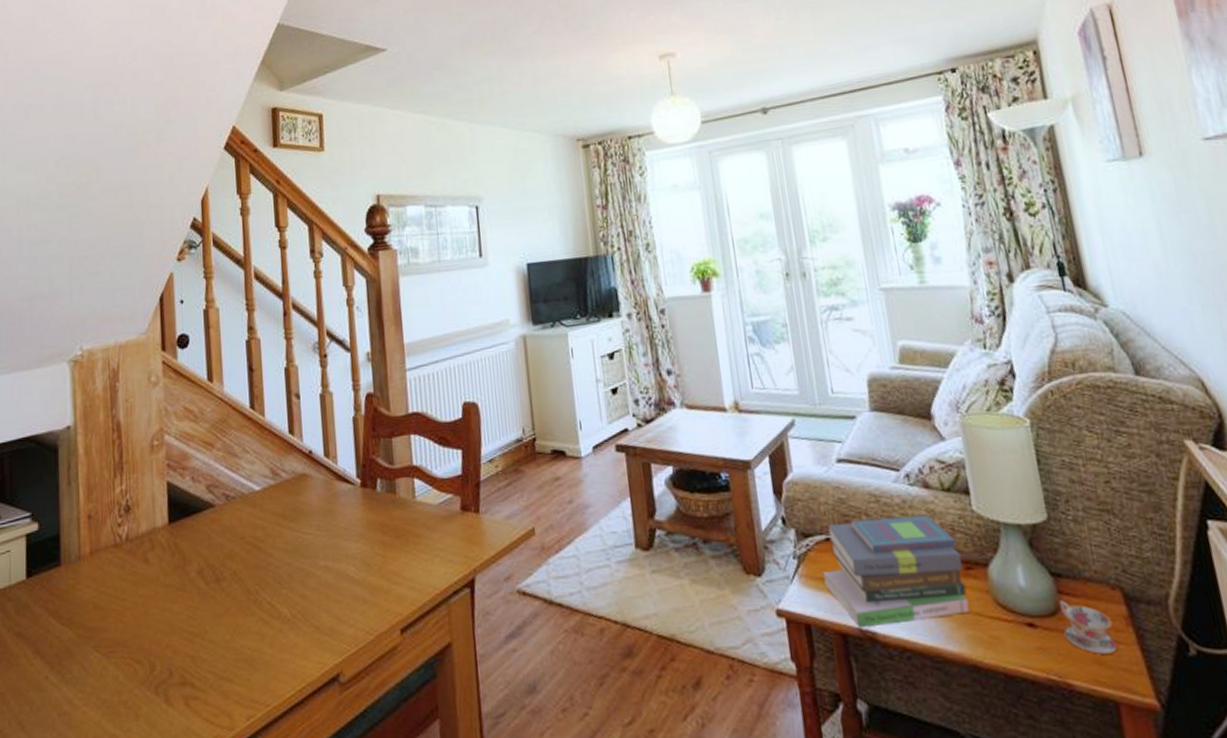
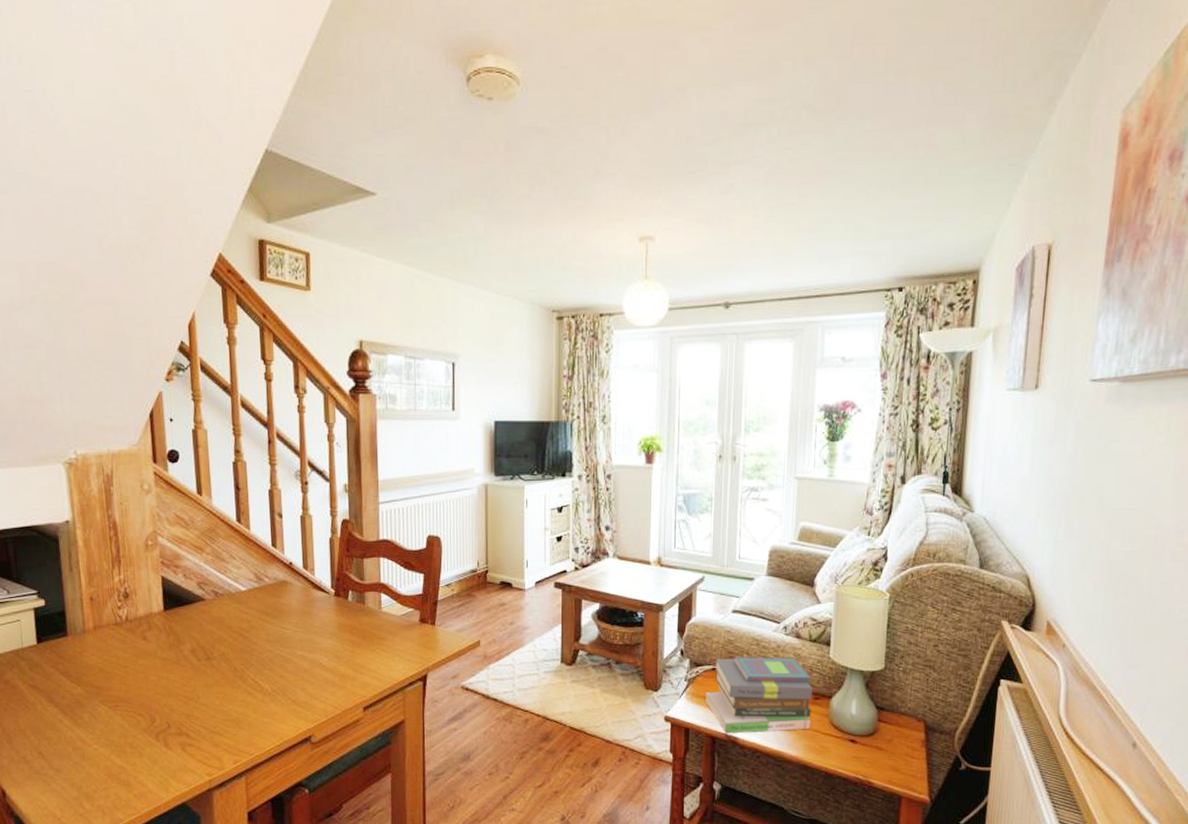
teacup: present [1058,600,1118,654] -> none [875,726,912,764]

